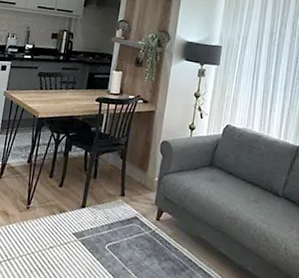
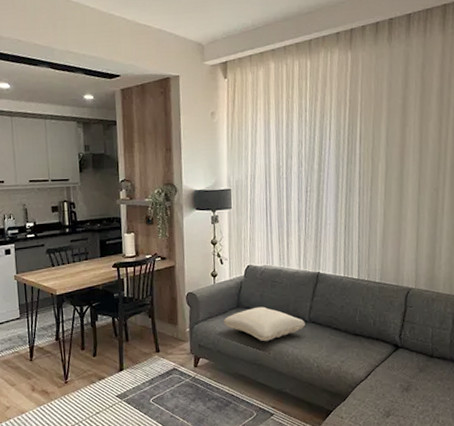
pillow: none [193,169,278,209] -> present [223,306,305,342]

